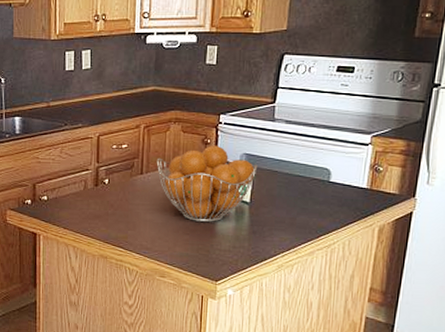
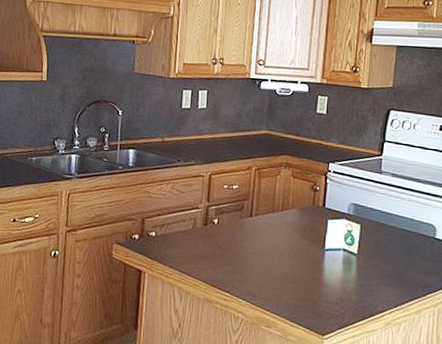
fruit basket: present [156,145,258,222] -> none [266,192,365,272]

